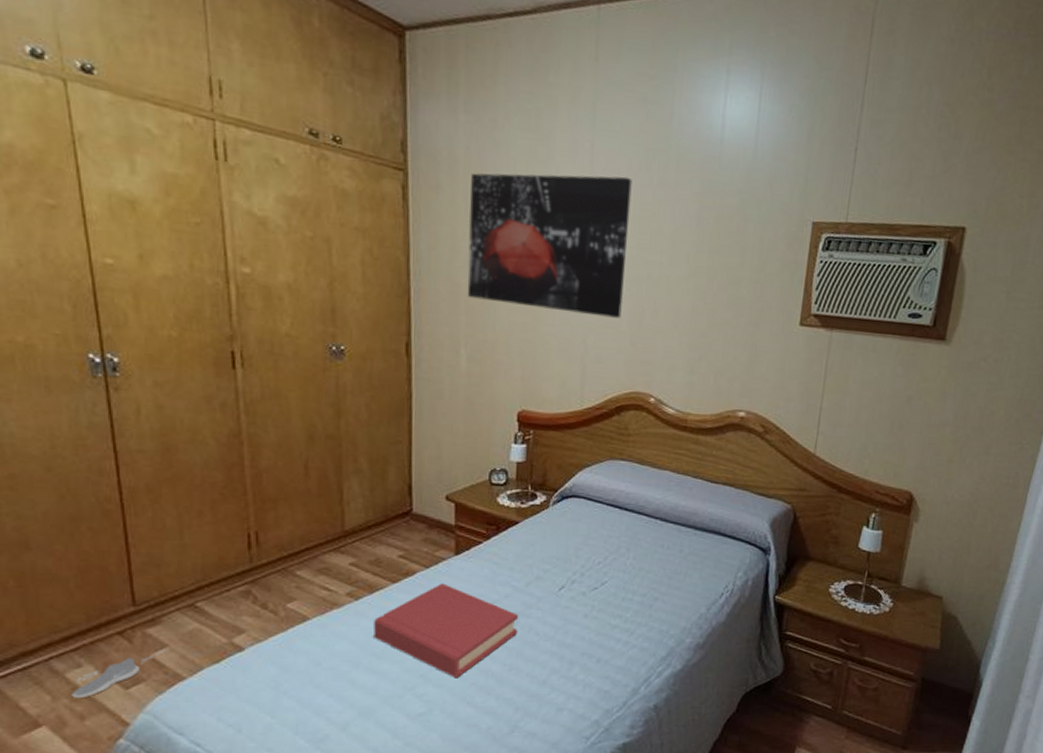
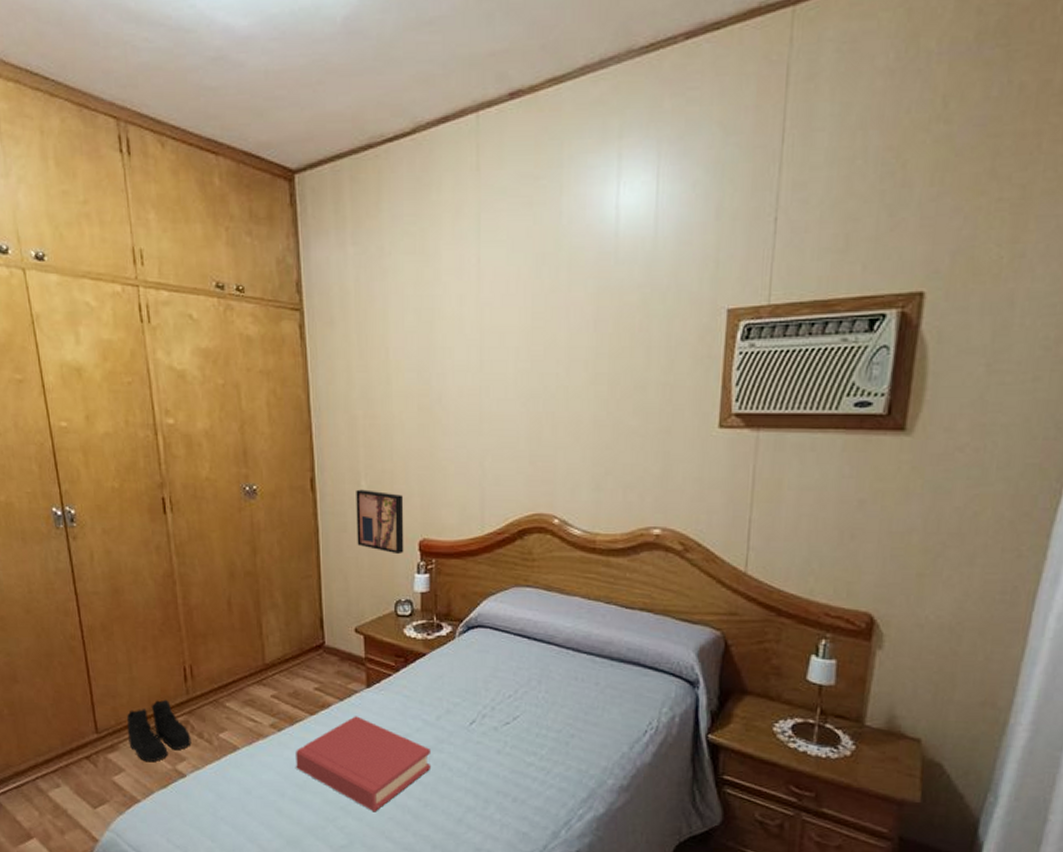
shoe: present [71,647,169,699] -> none [53,772,126,815]
boots: none [173,568,253,636] -> present [127,699,192,763]
wall art: none [453,357,505,425] -> present [356,489,404,555]
wall art: present [467,173,632,318] -> none [362,287,522,437]

